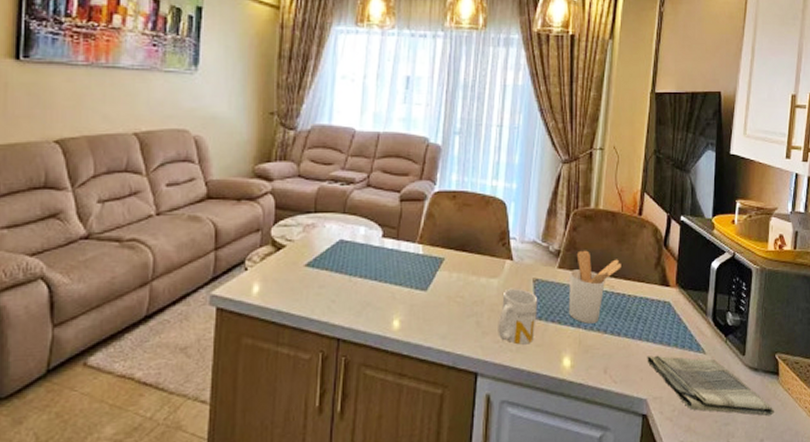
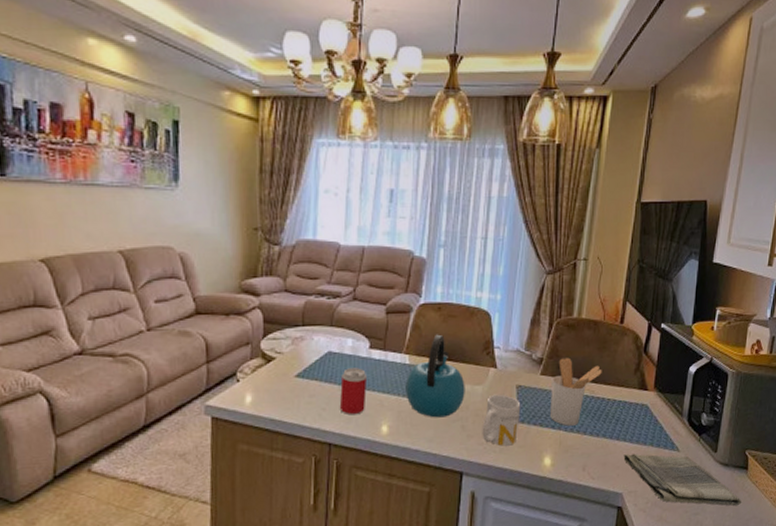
beverage can: none [349,257,380,309] -> present [339,368,368,416]
kettle: none [418,223,480,313] -> present [405,334,465,418]

